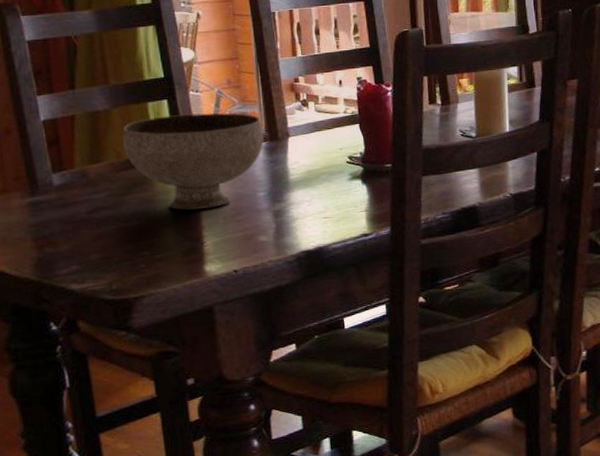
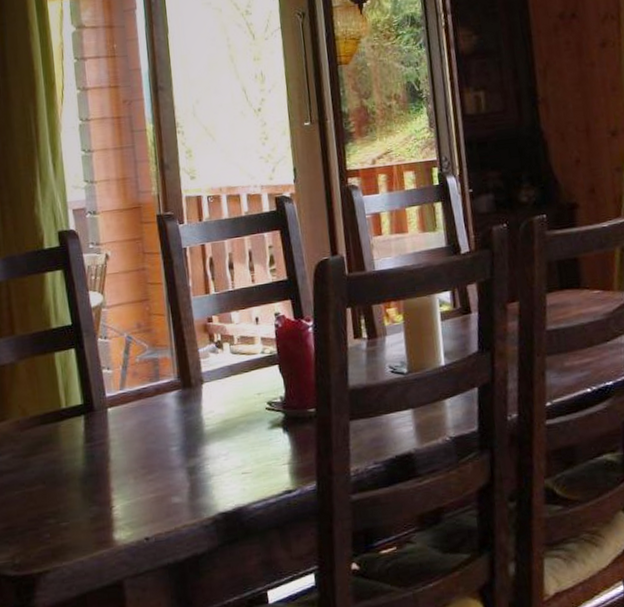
bowl: present [122,113,264,210] -> none [28,359,176,470]

